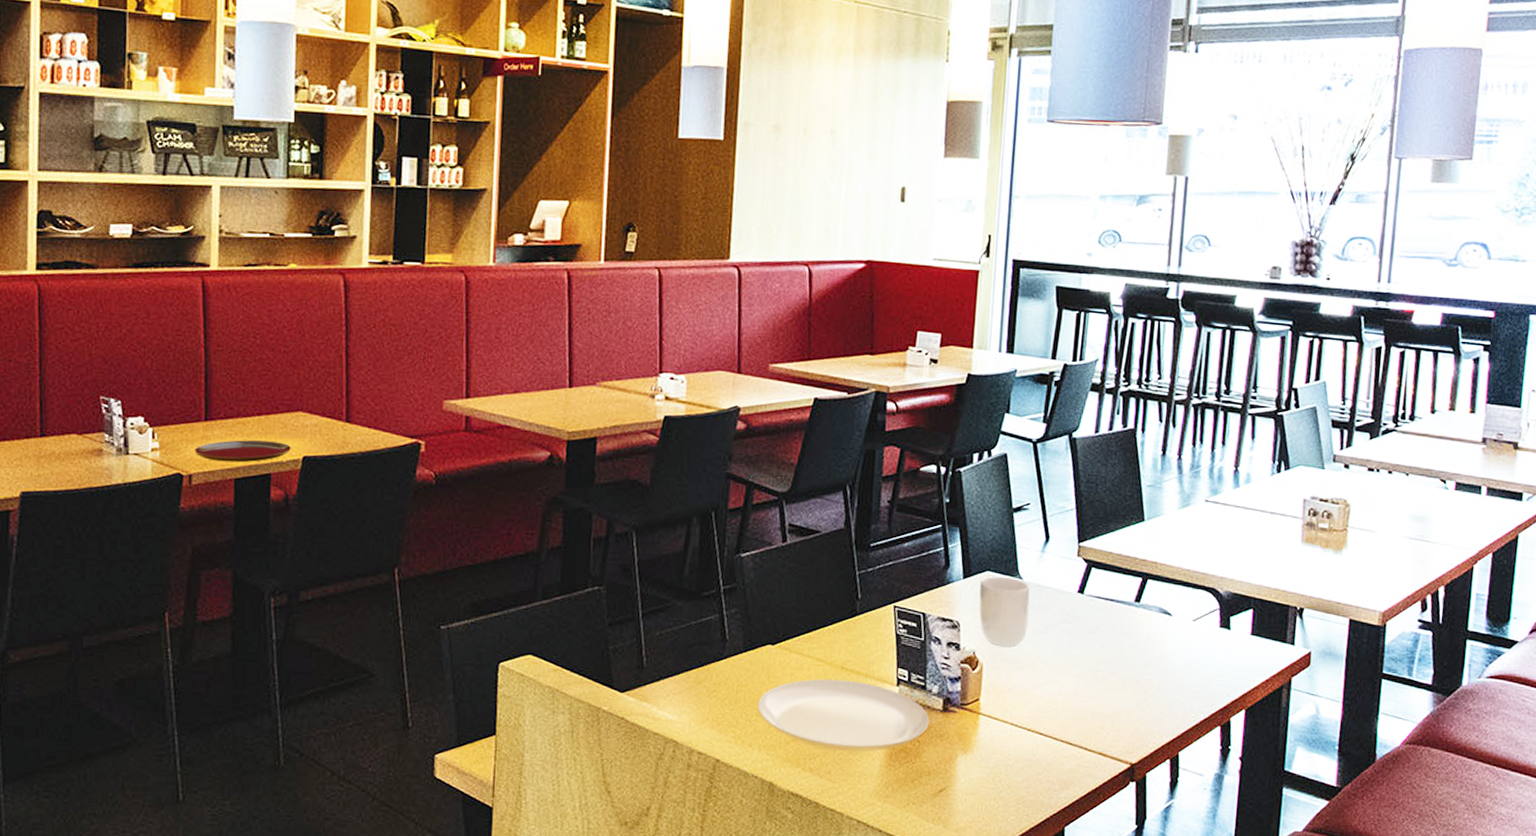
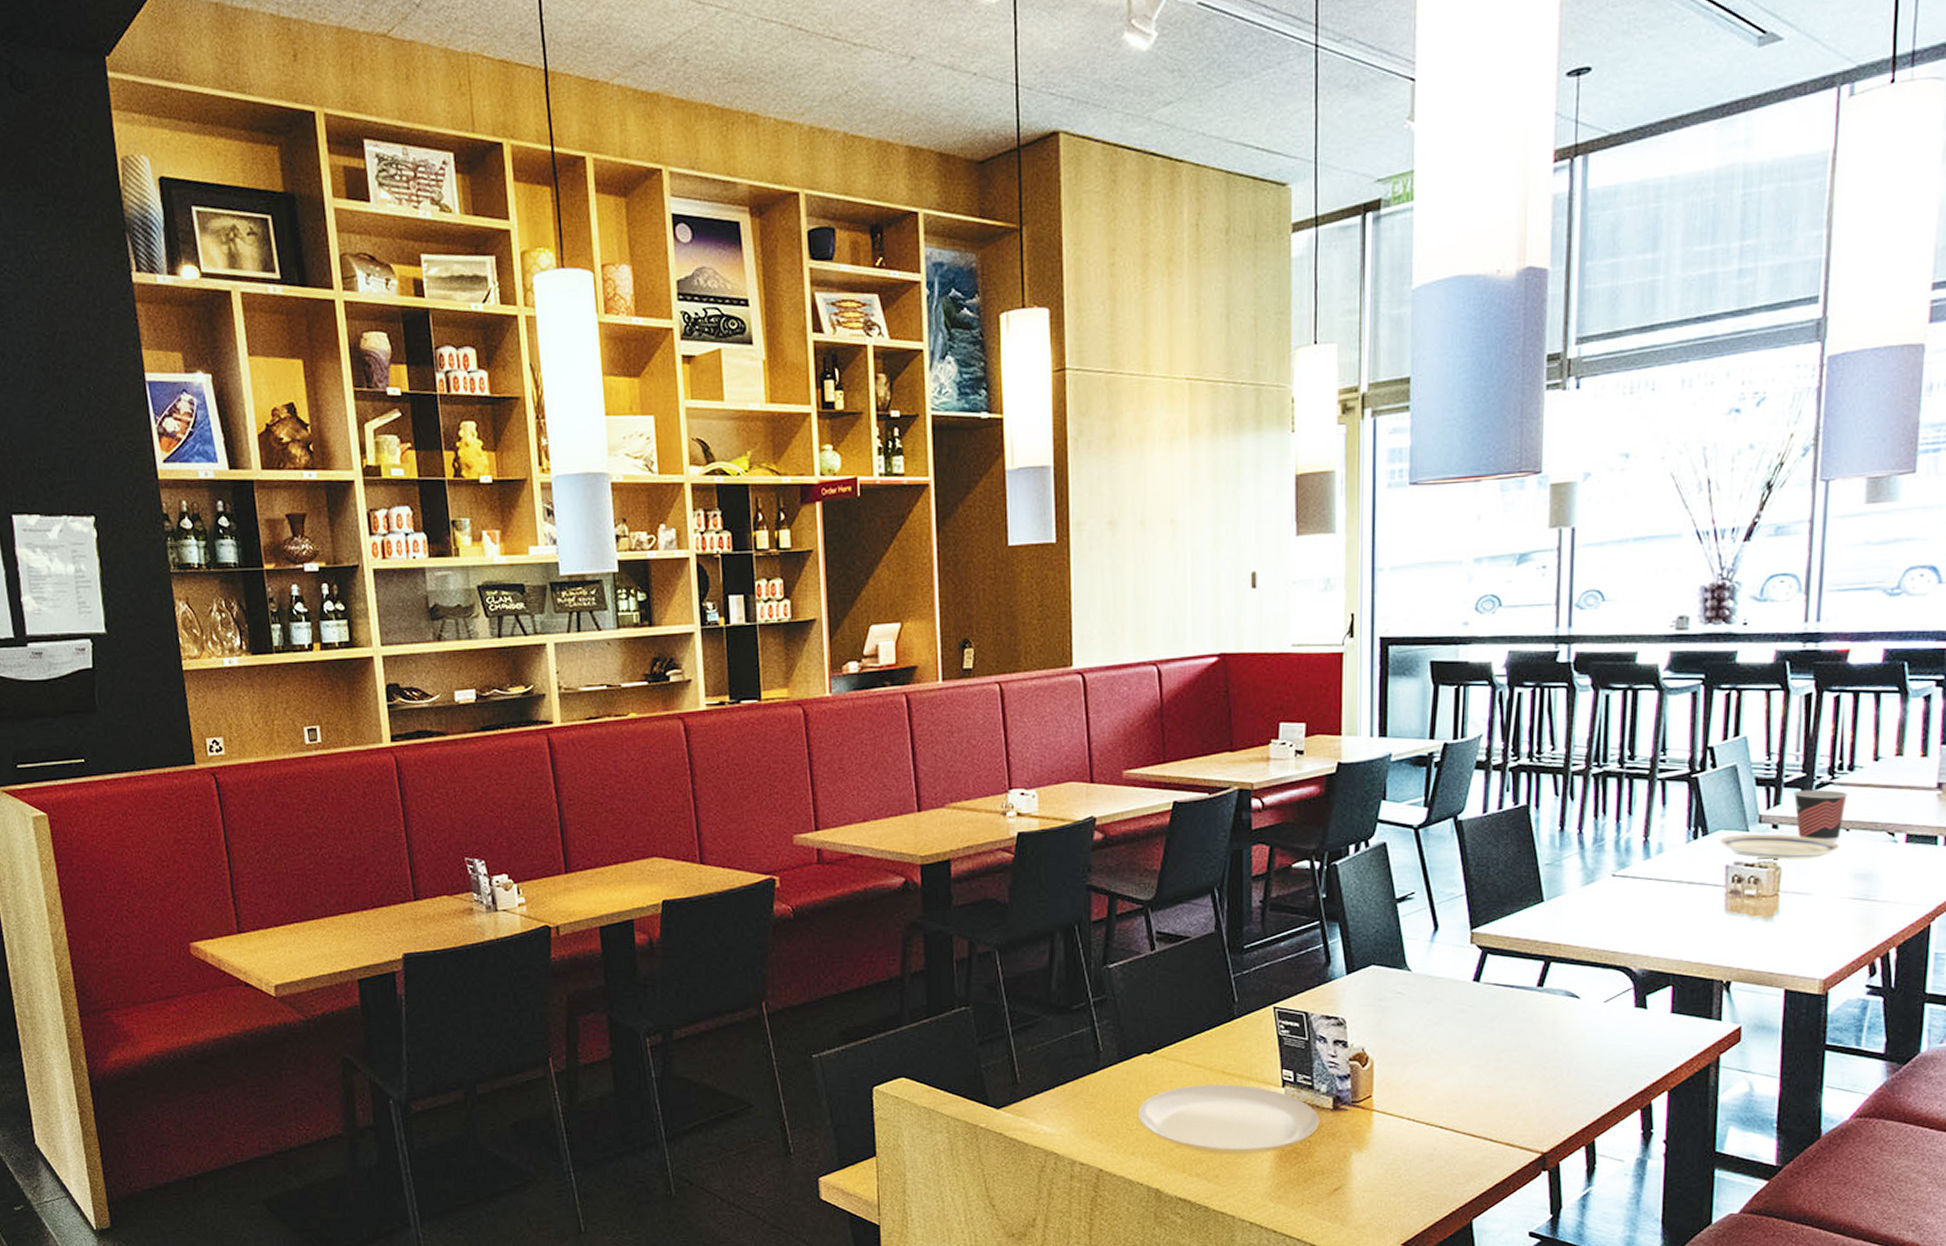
plate: present [194,440,291,463] -> none [559,888,650,912]
cup: present [979,577,1030,648] -> none [1365,970,1421,1042]
plate: none [1299,471,1400,499] -> present [1719,834,1839,860]
cup: none [1363,434,1408,486] -> present [1793,789,1848,843]

